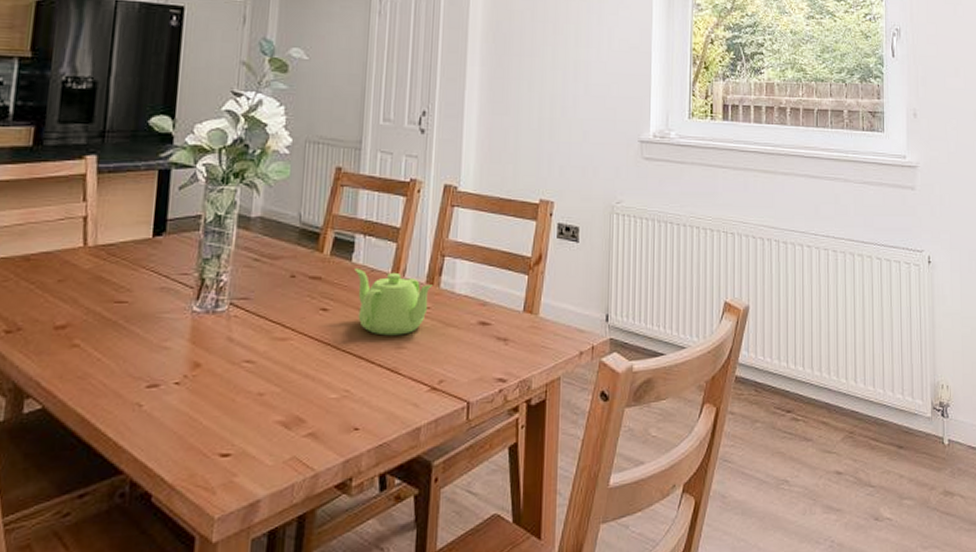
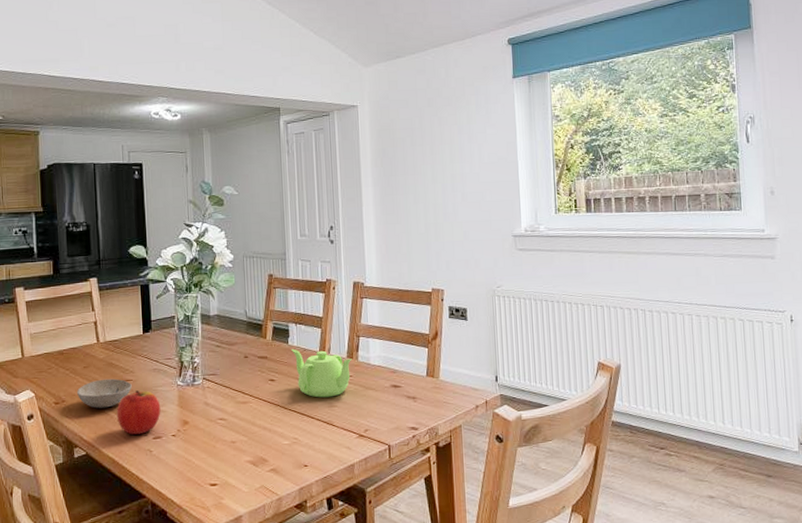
bowl: none [41,298,126,341] -> present [76,378,132,408]
apple: none [96,317,164,381] -> present [116,390,161,435]

